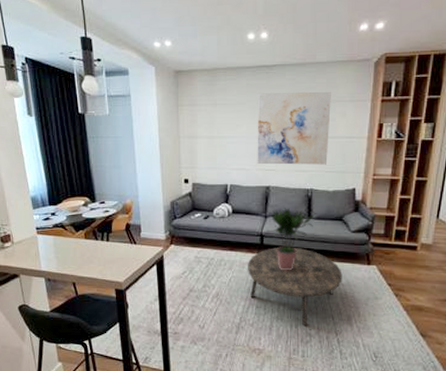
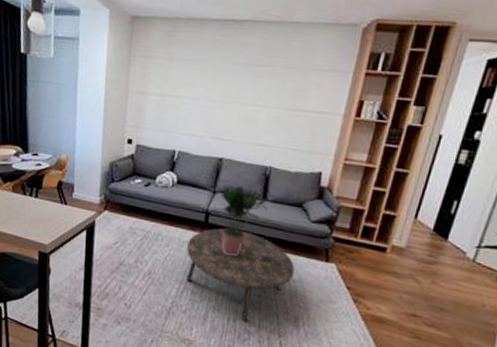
wall art: present [257,92,331,165] -> none [211,51,307,141]

